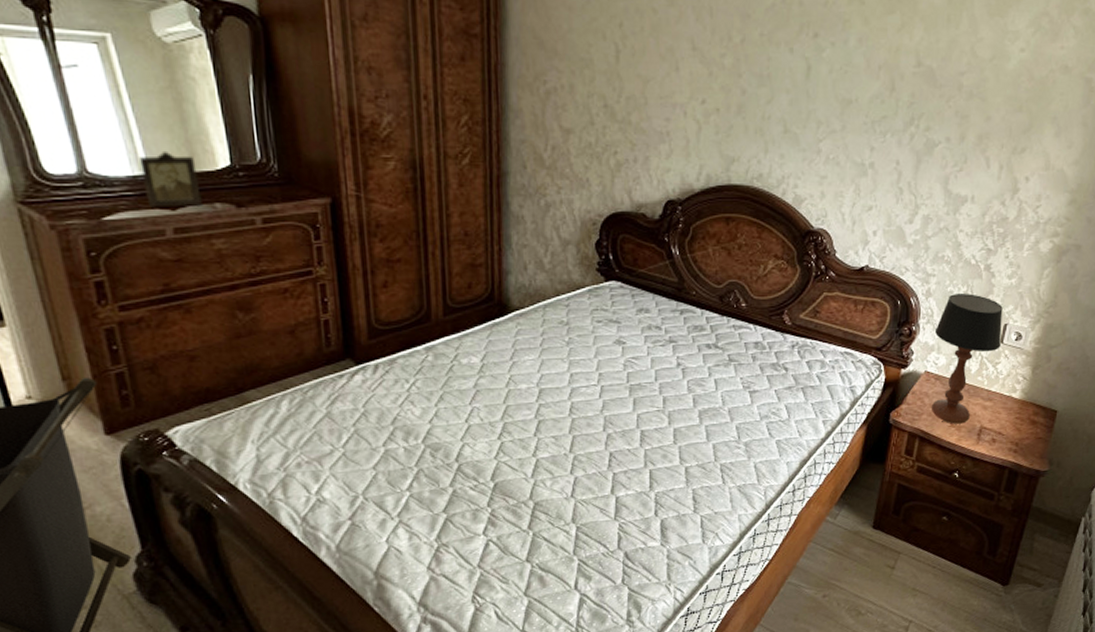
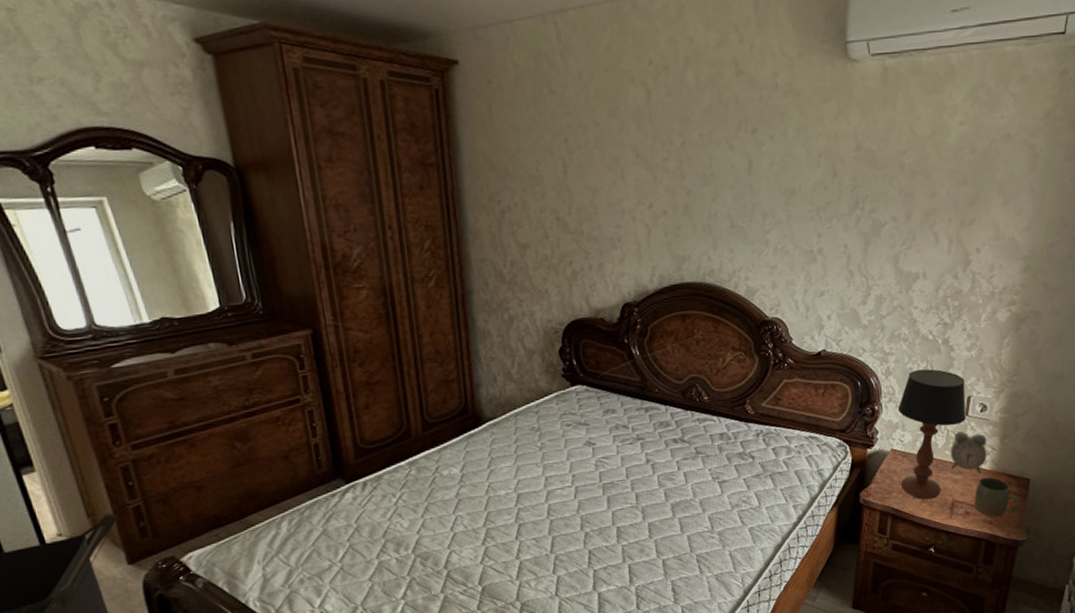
photo frame: present [138,150,202,208] -> none [138,299,198,353]
alarm clock: none [981,358,1019,402] -> present [950,431,987,474]
mug: none [1001,406,1046,446] -> present [974,476,1020,518]

